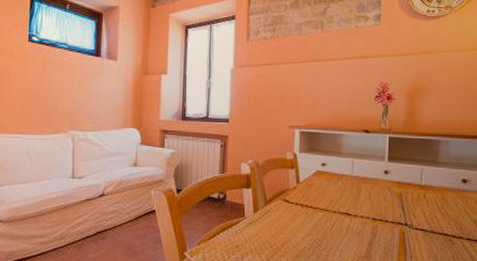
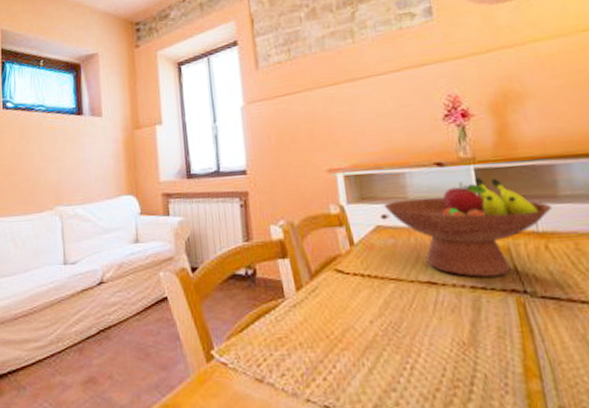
fruit bowl: none [324,143,433,213] -> present [384,177,553,278]

